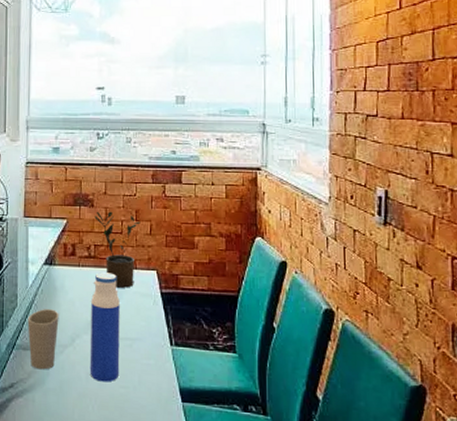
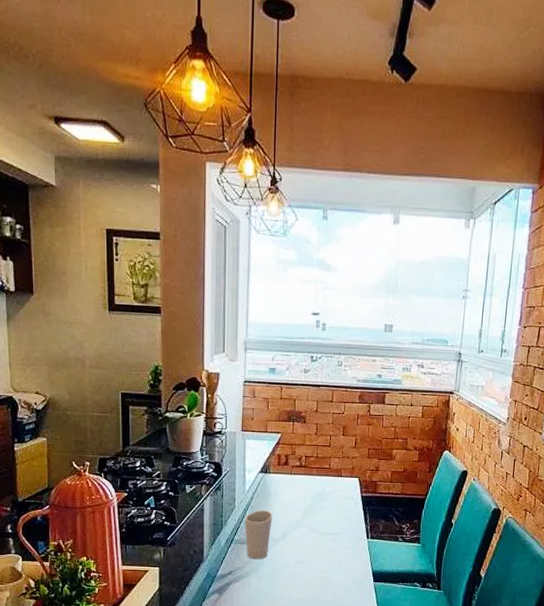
water bottle: present [89,272,120,382] -> none [298,479,326,568]
potted plant: present [94,211,141,288] -> none [306,426,347,492]

